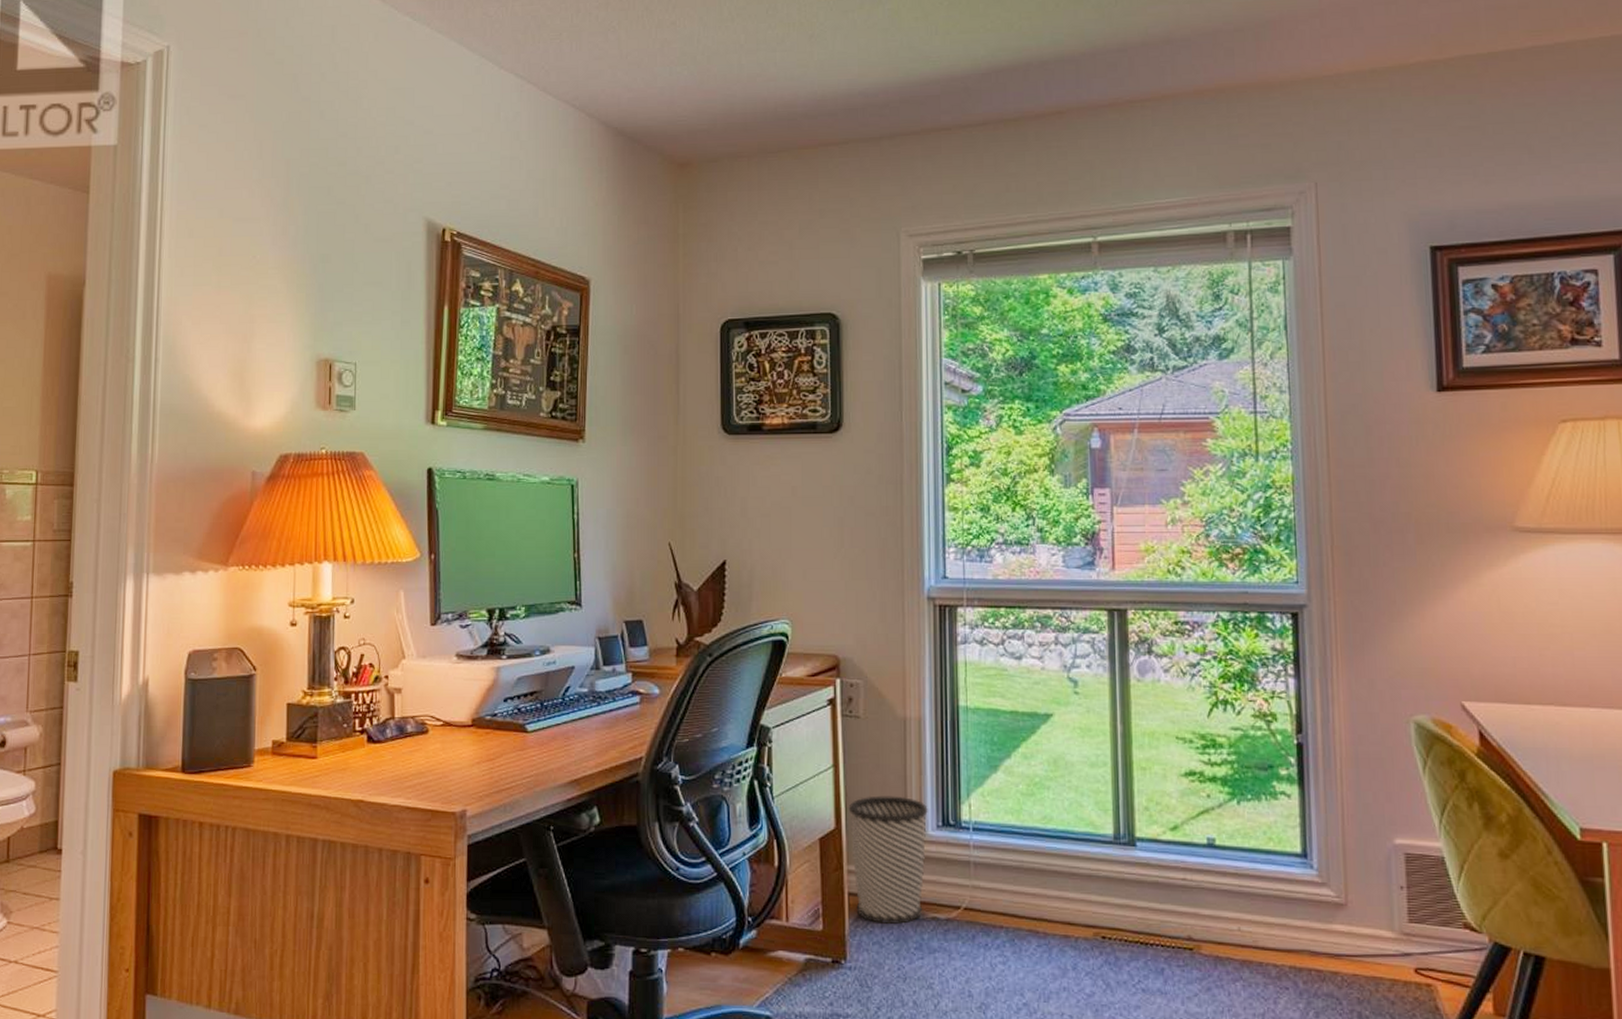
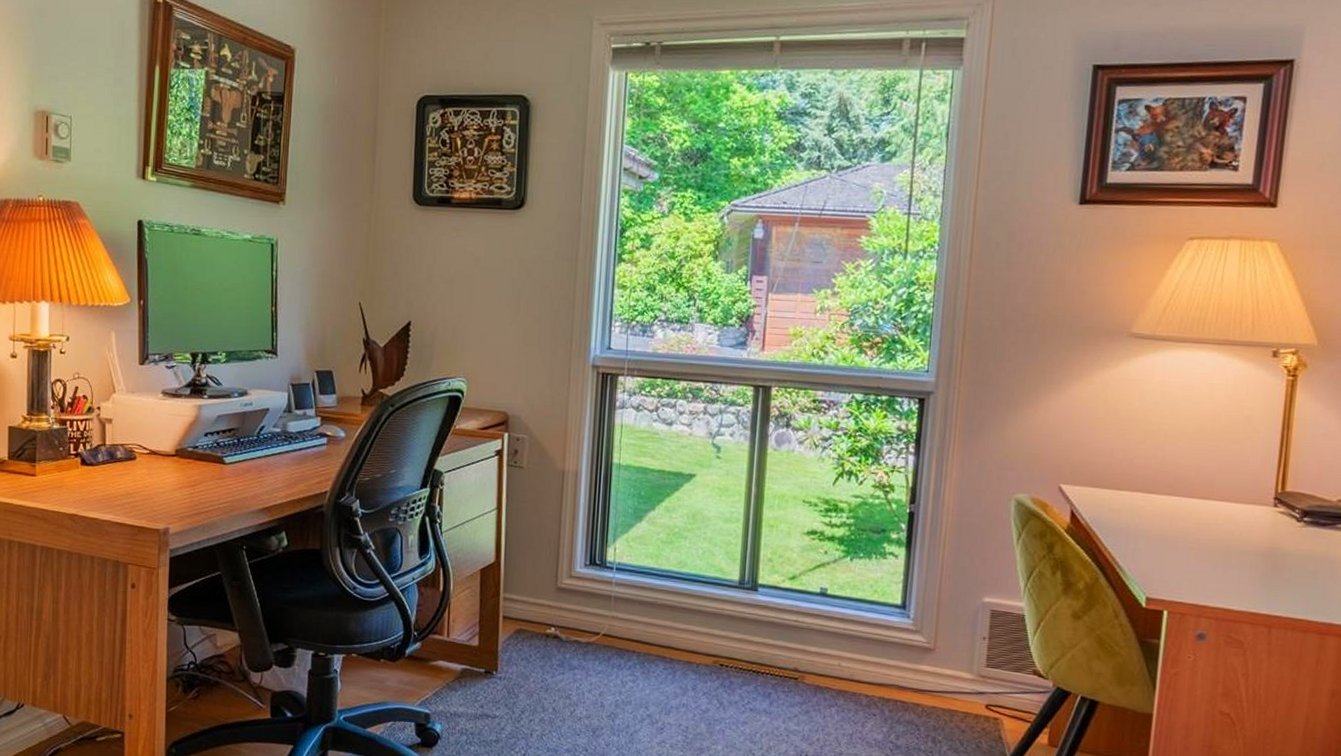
wastebasket: present [848,795,928,925] -> none [507,535,578,645]

